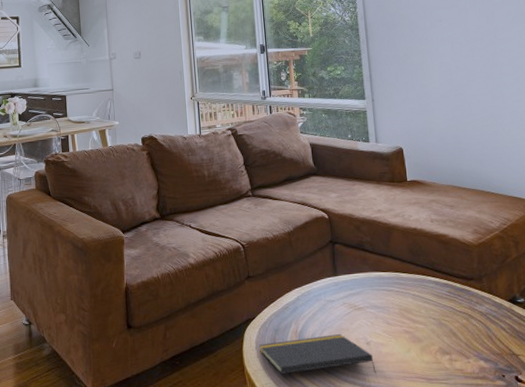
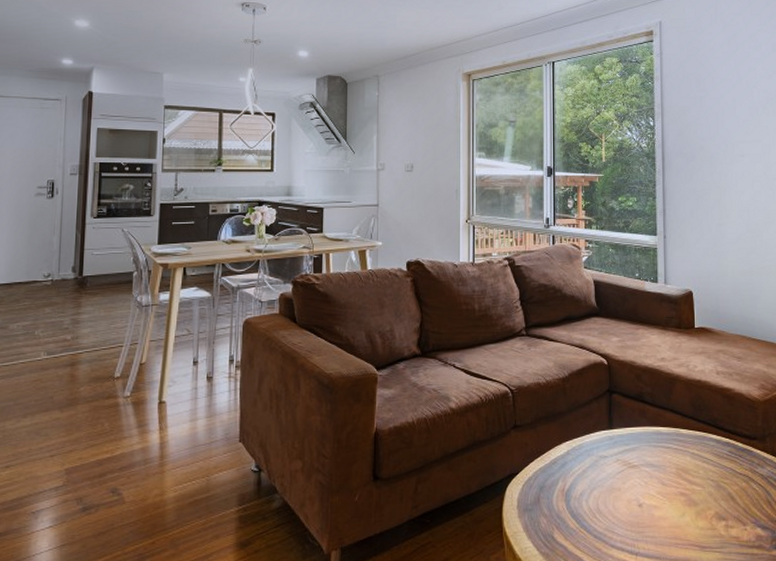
notepad: present [259,334,376,374] -> none [521,494,647,539]

